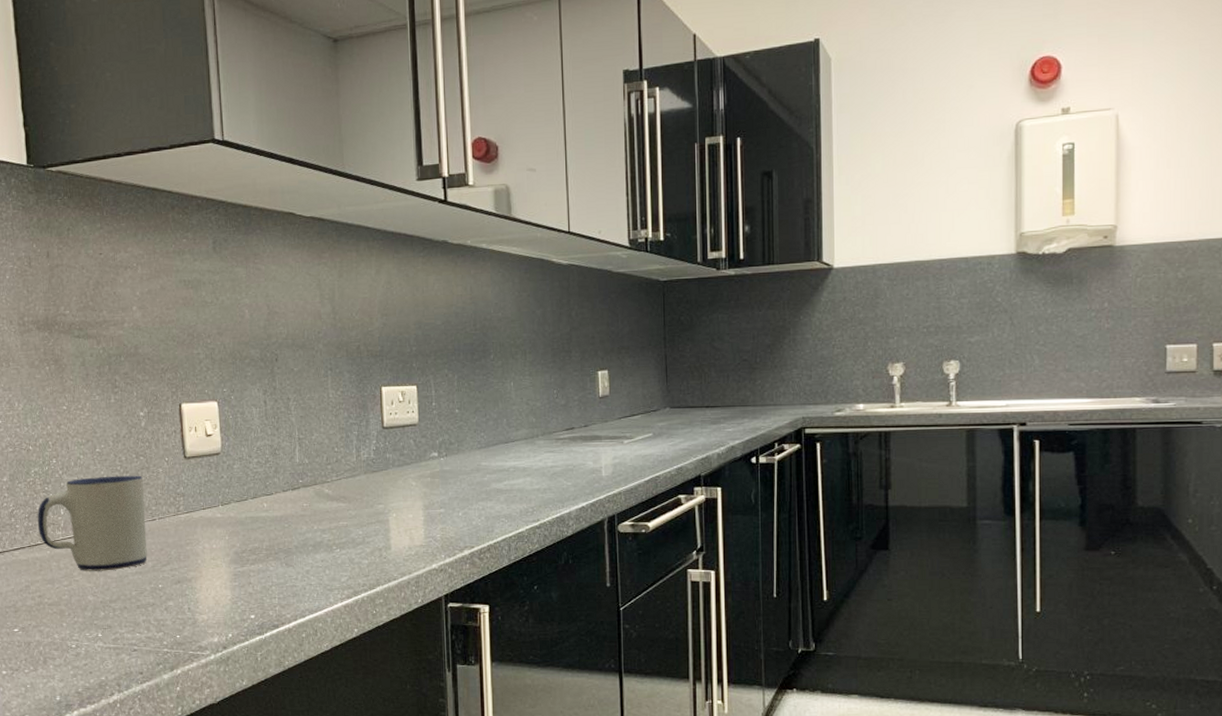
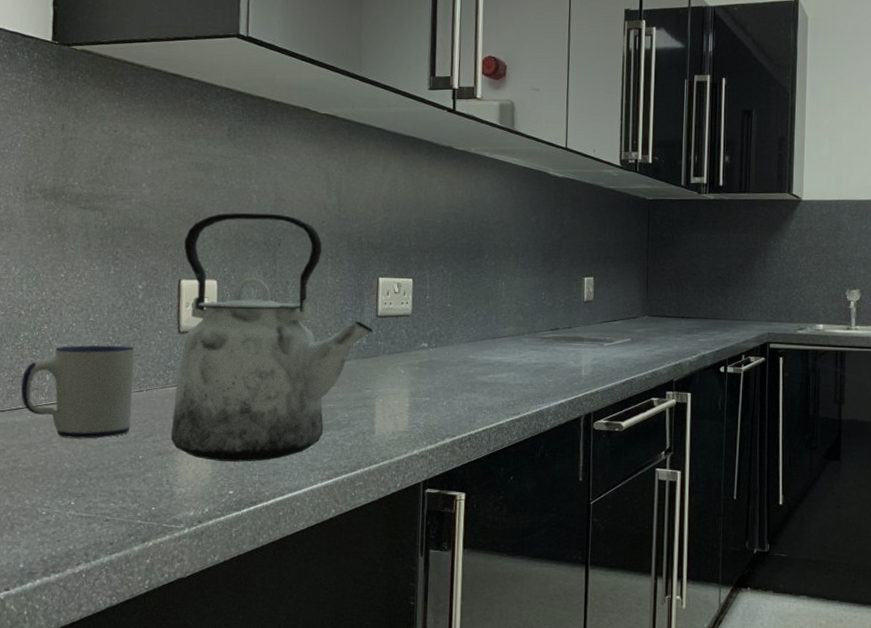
kettle: none [181,328,381,586] -> present [170,213,374,462]

